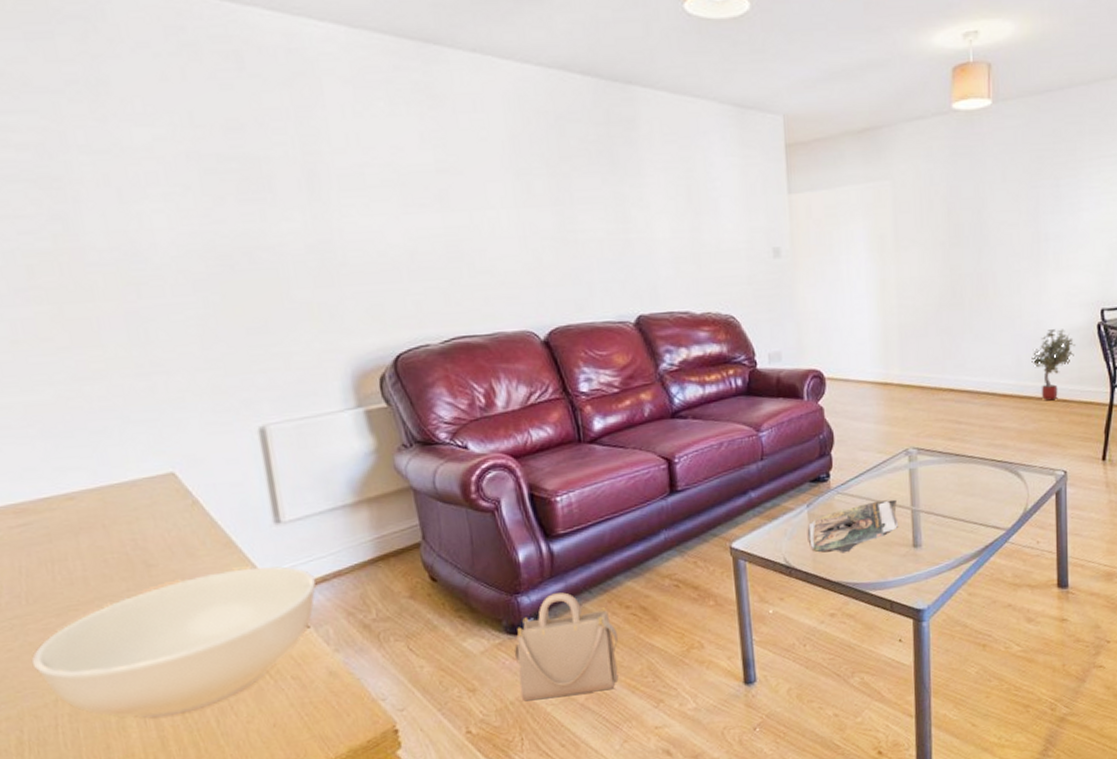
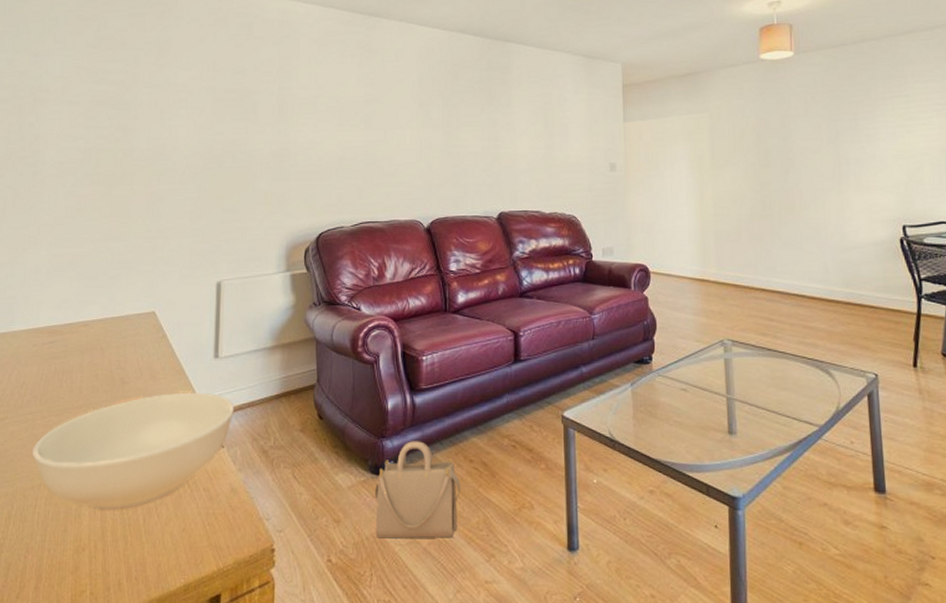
magazine: present [807,499,899,553] -> none [630,386,715,433]
potted tree: present [1031,329,1075,401] -> none [837,241,880,306]

